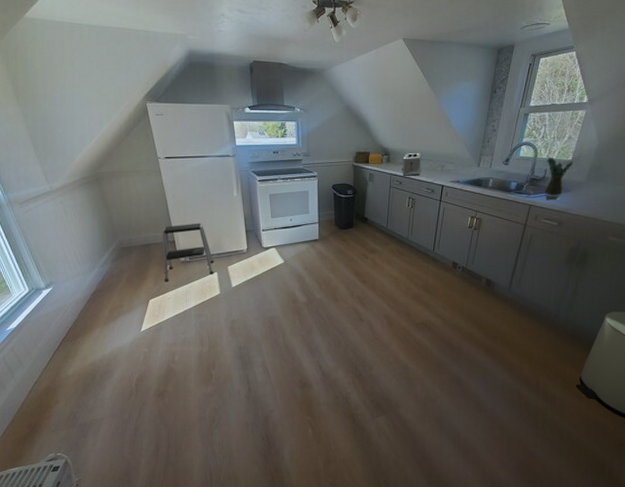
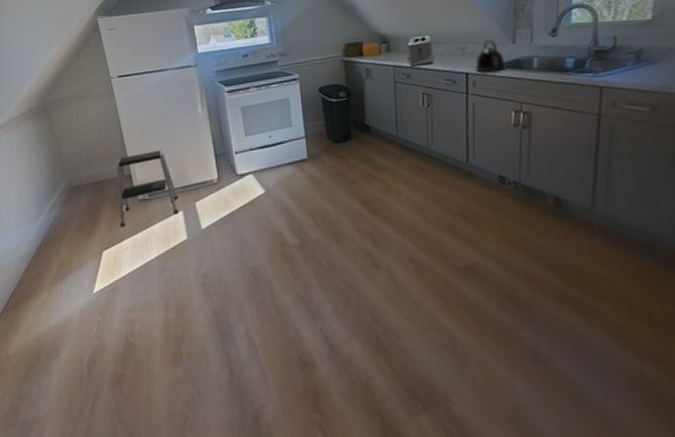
kettle: none [449,161,470,187] -> present [475,39,506,74]
vase: present [544,157,574,201] -> none [613,18,656,78]

